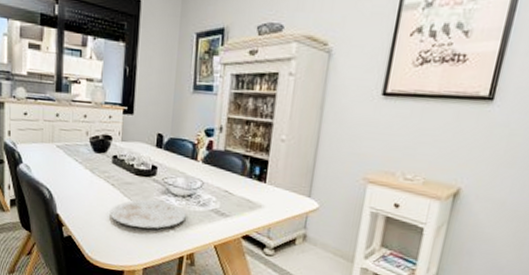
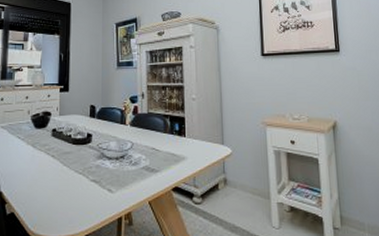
plate: present [110,199,186,229] -> none [51,166,121,194]

